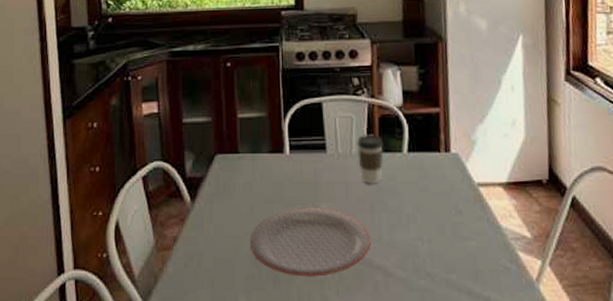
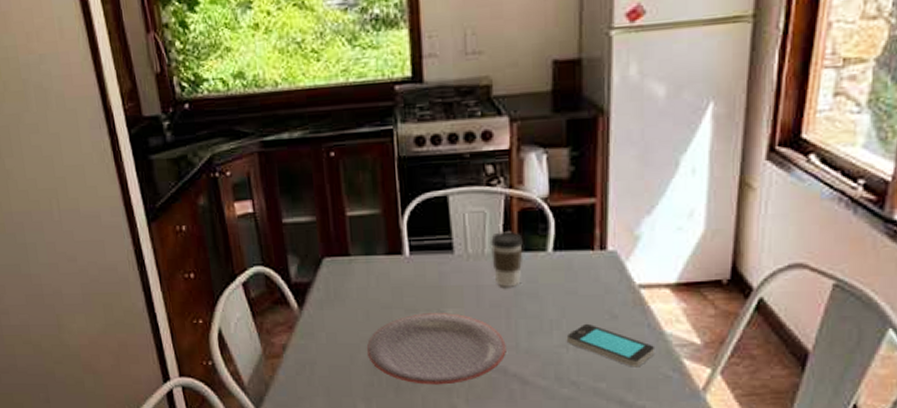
smartphone: none [421,218,495,259] -> present [566,323,656,367]

